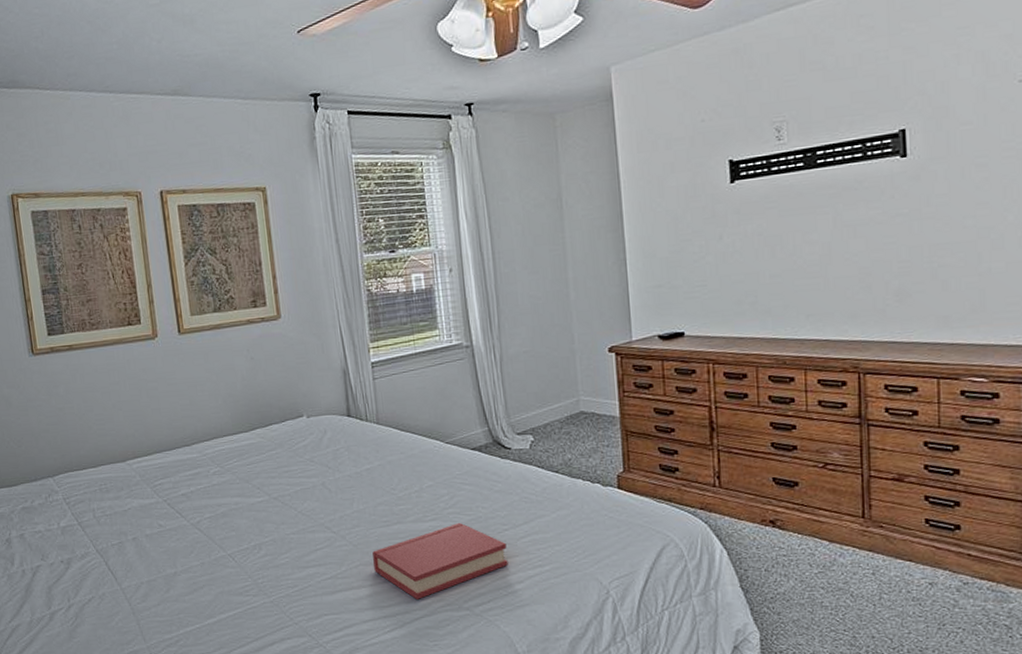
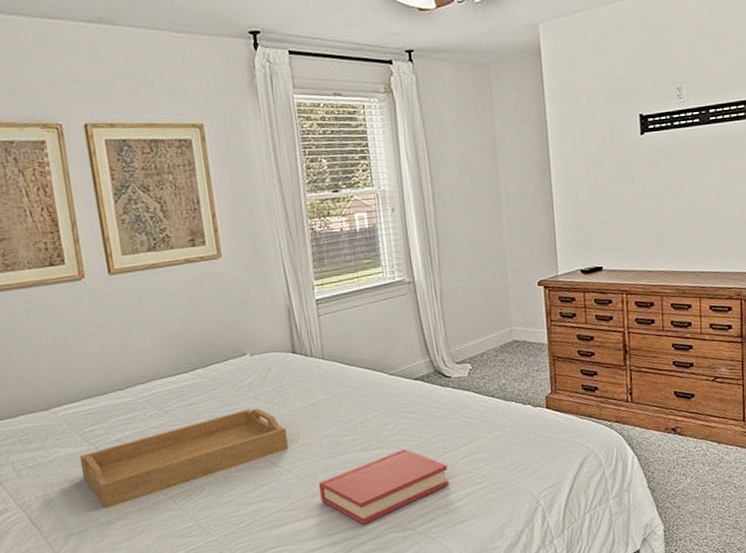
serving tray: none [149,471,343,560] -> present [79,408,289,508]

